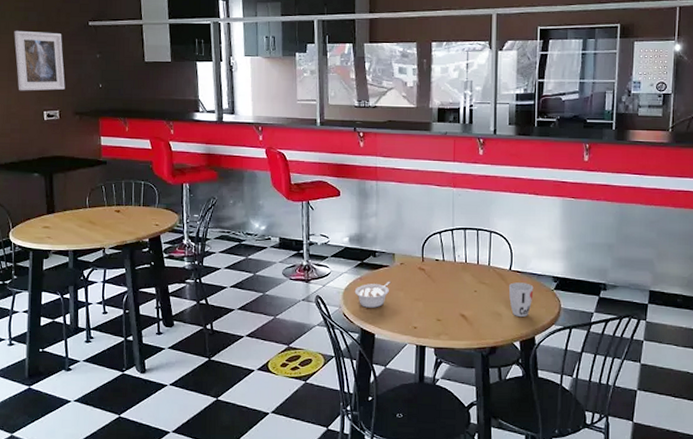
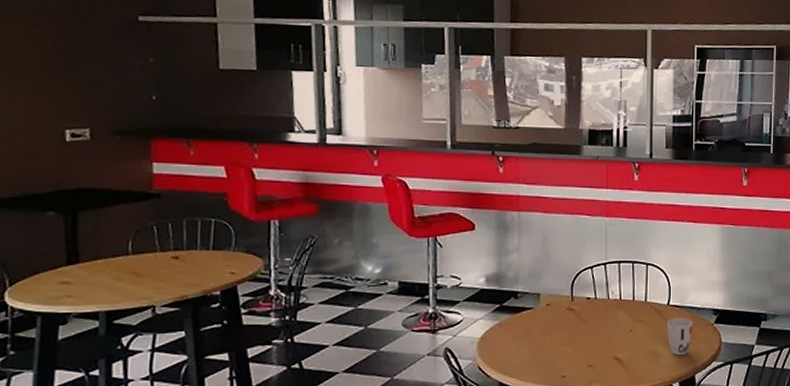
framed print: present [14,30,65,91] -> none [21,22,101,103]
legume: present [354,281,392,308] -> none [492,325,536,358]

